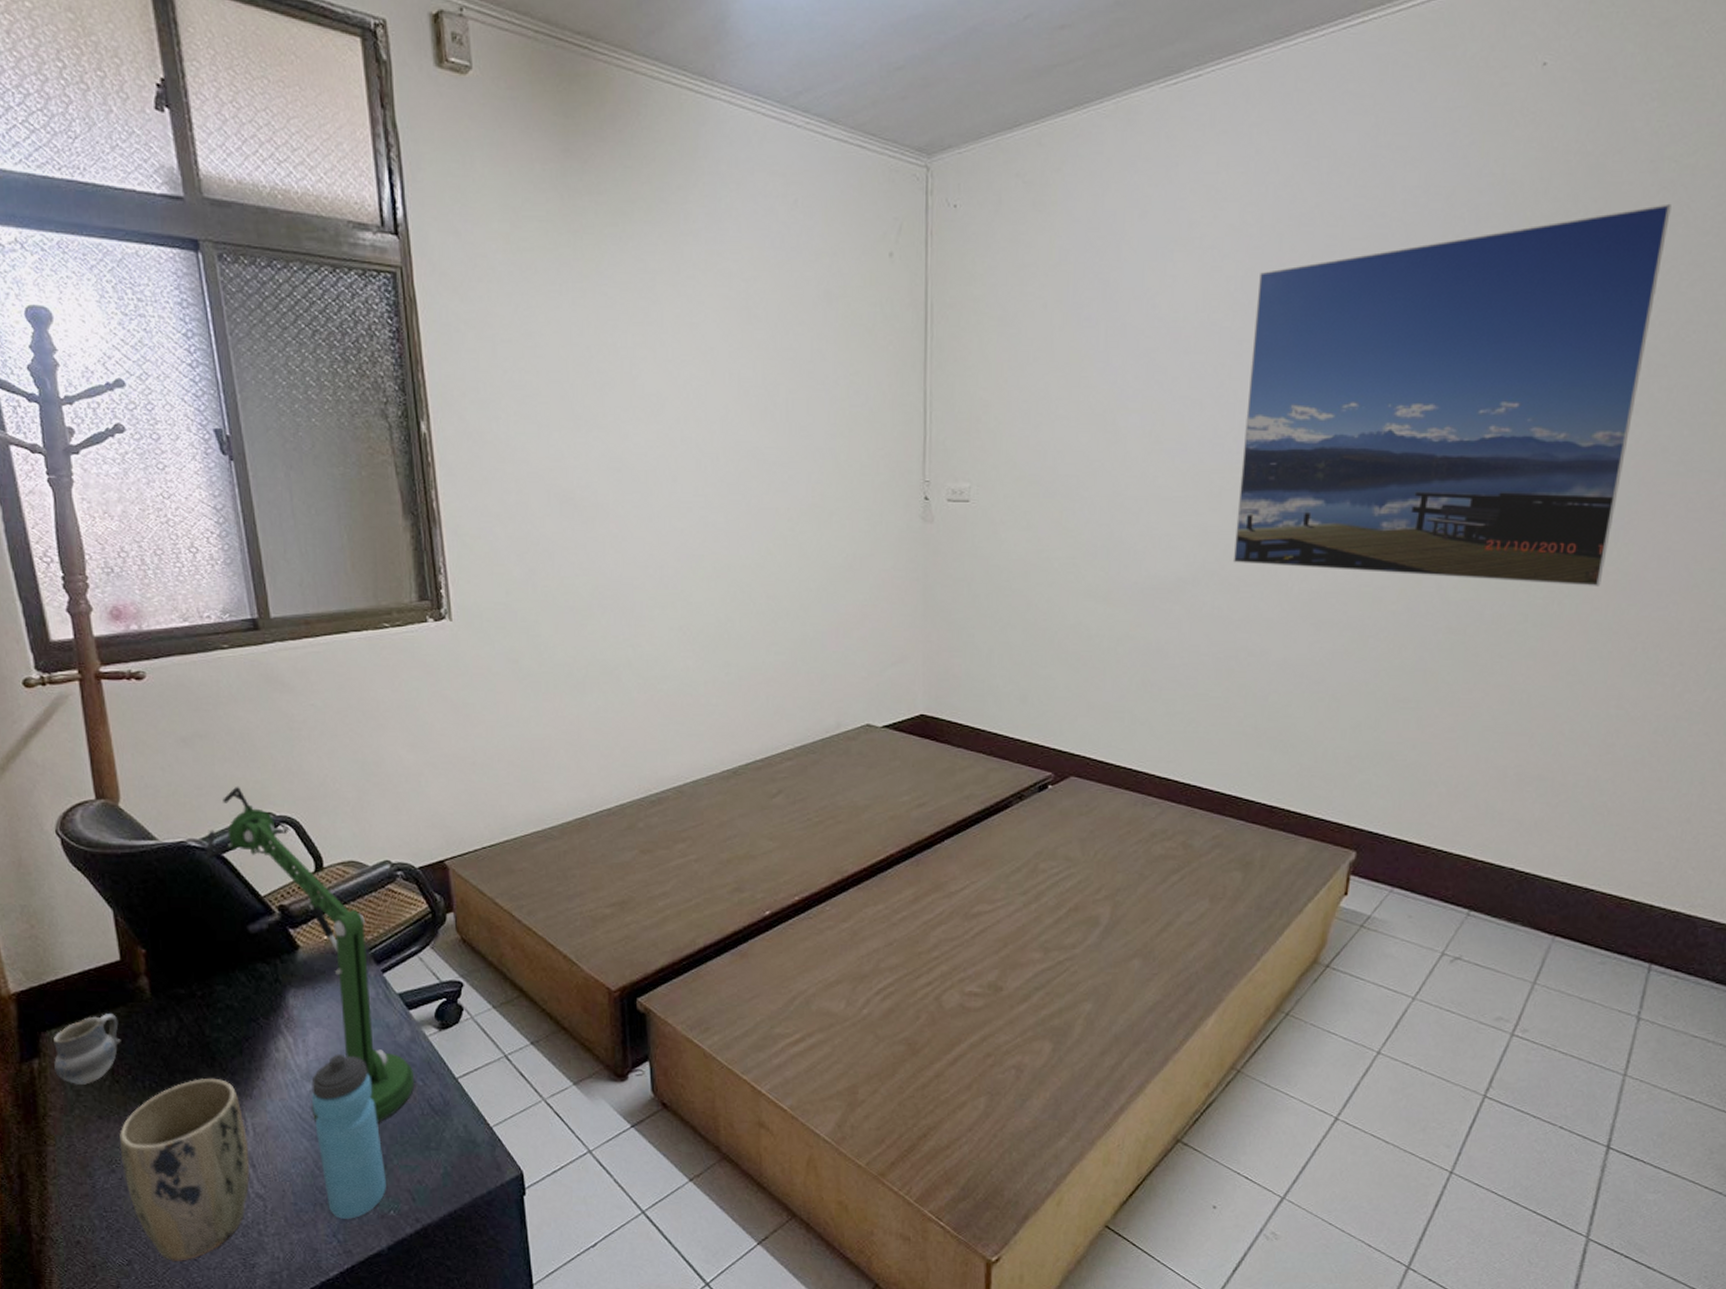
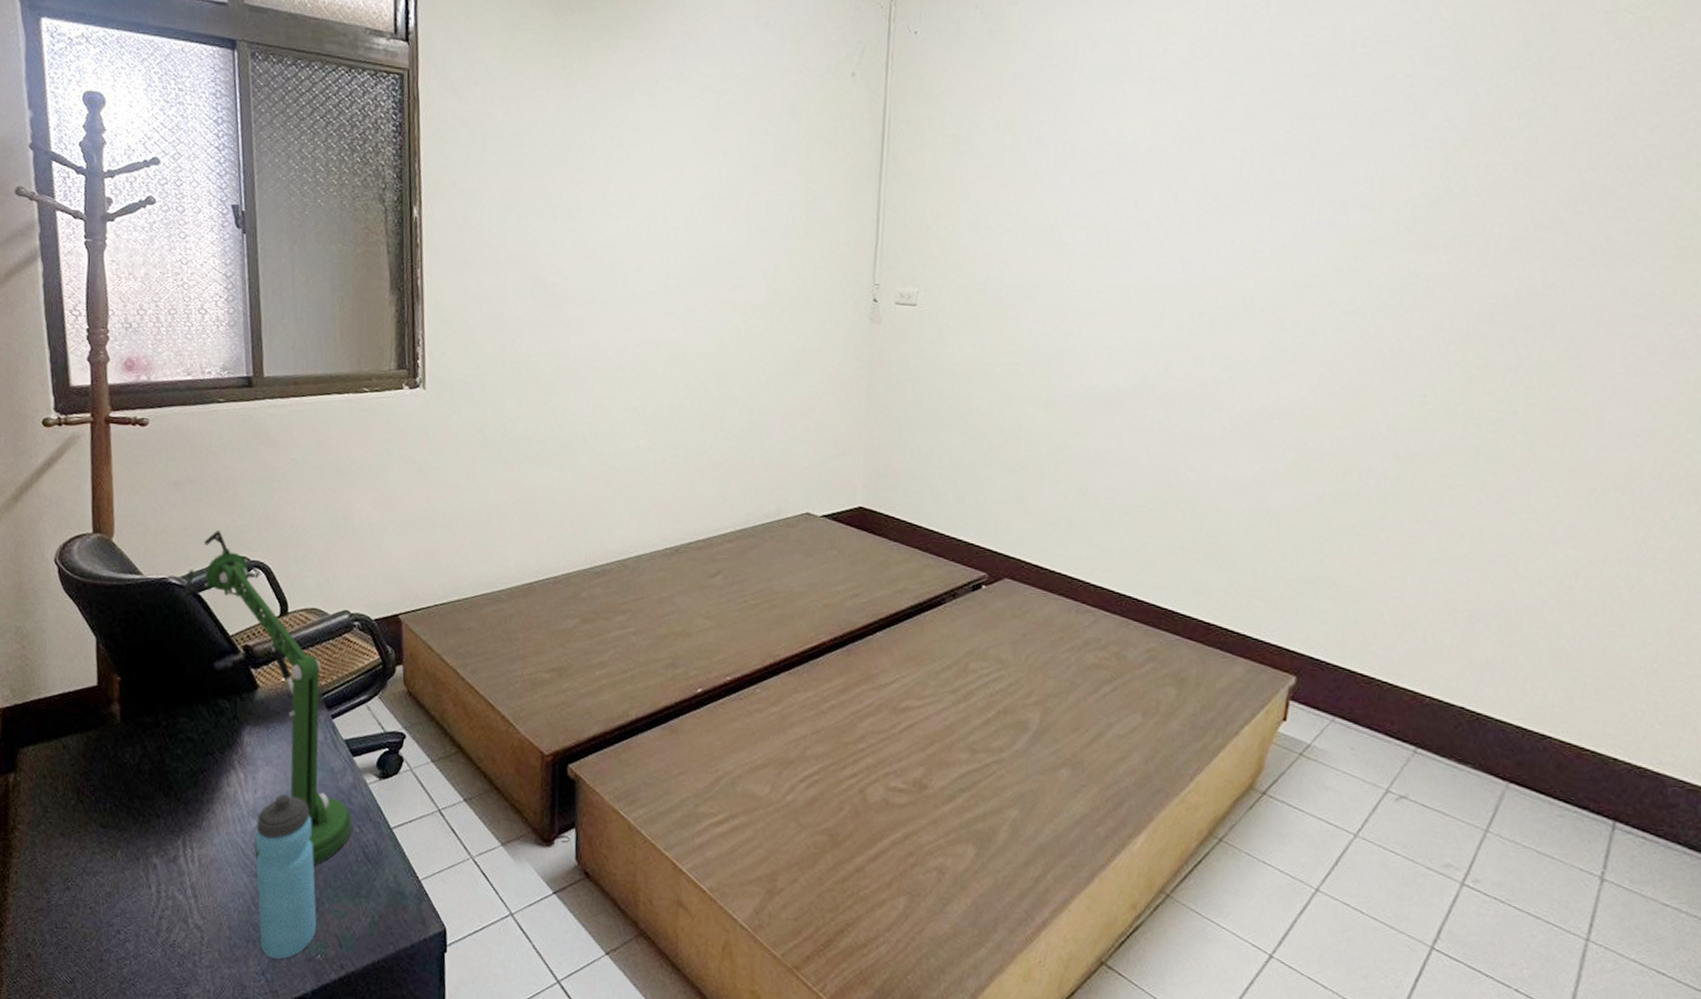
cup: present [54,1014,121,1085] -> none [27,735,89,802]
plant pot: present [119,1078,250,1262] -> none [76,805,193,985]
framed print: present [1232,203,1671,586] -> none [1174,52,1628,424]

